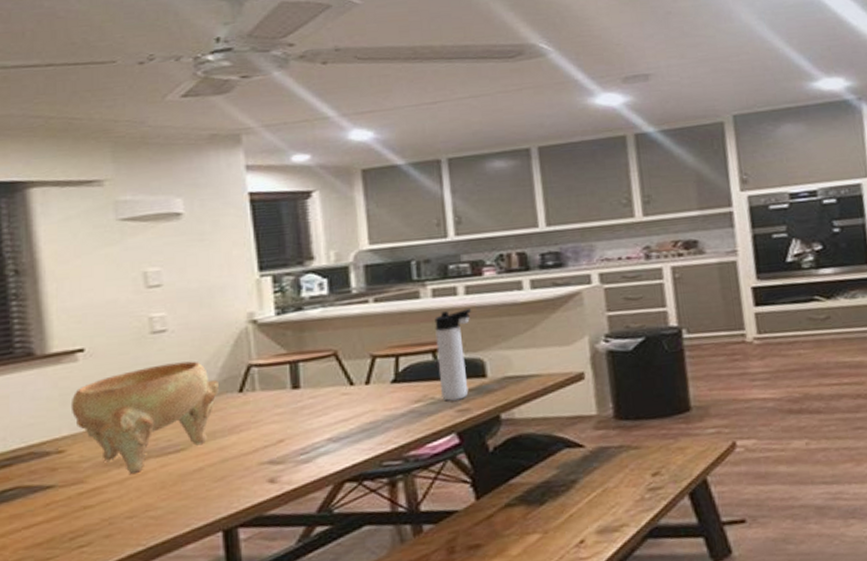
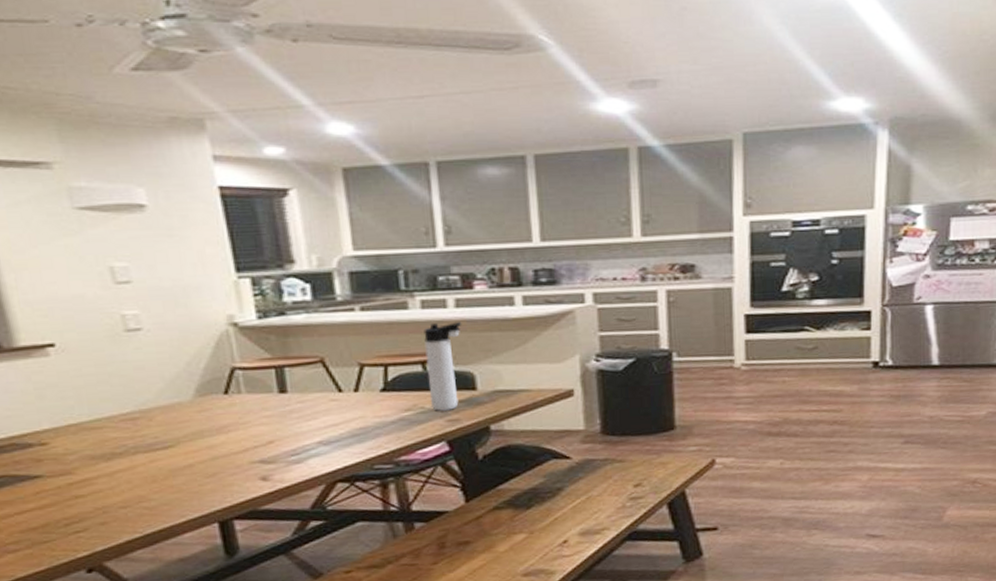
decorative bowl: present [70,361,219,475] -> none [47,361,203,468]

